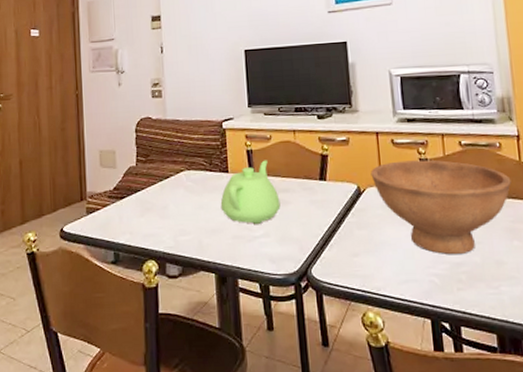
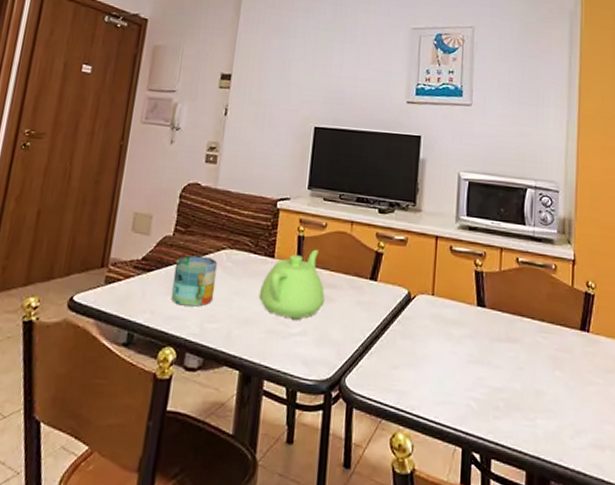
mug: none [142,179,181,224] -> present [171,255,218,307]
bowl: present [370,160,511,255] -> none [424,270,562,379]

